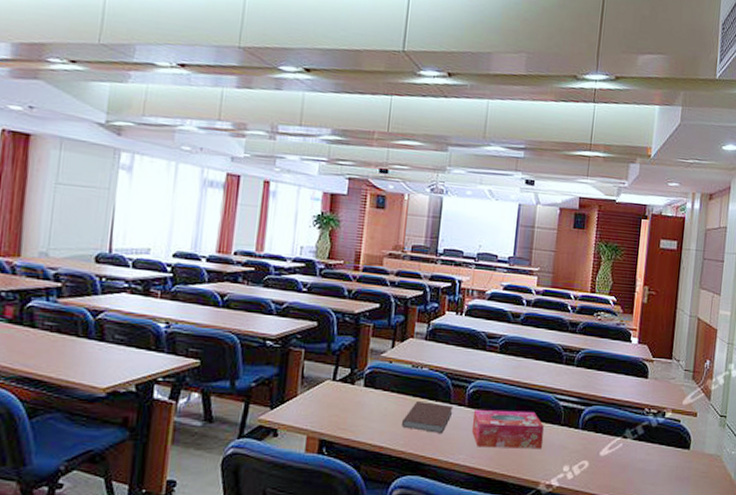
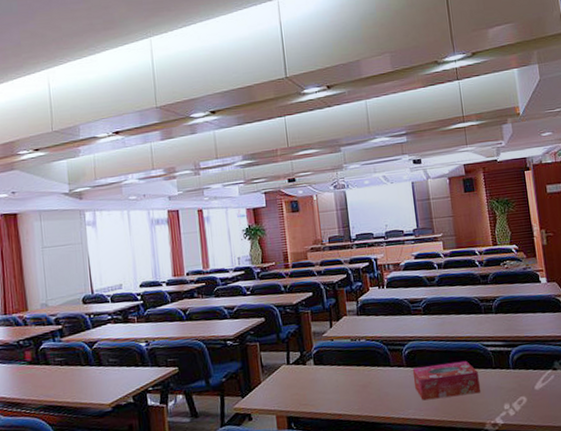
notebook: present [402,402,454,433] -> none [353,368,395,395]

